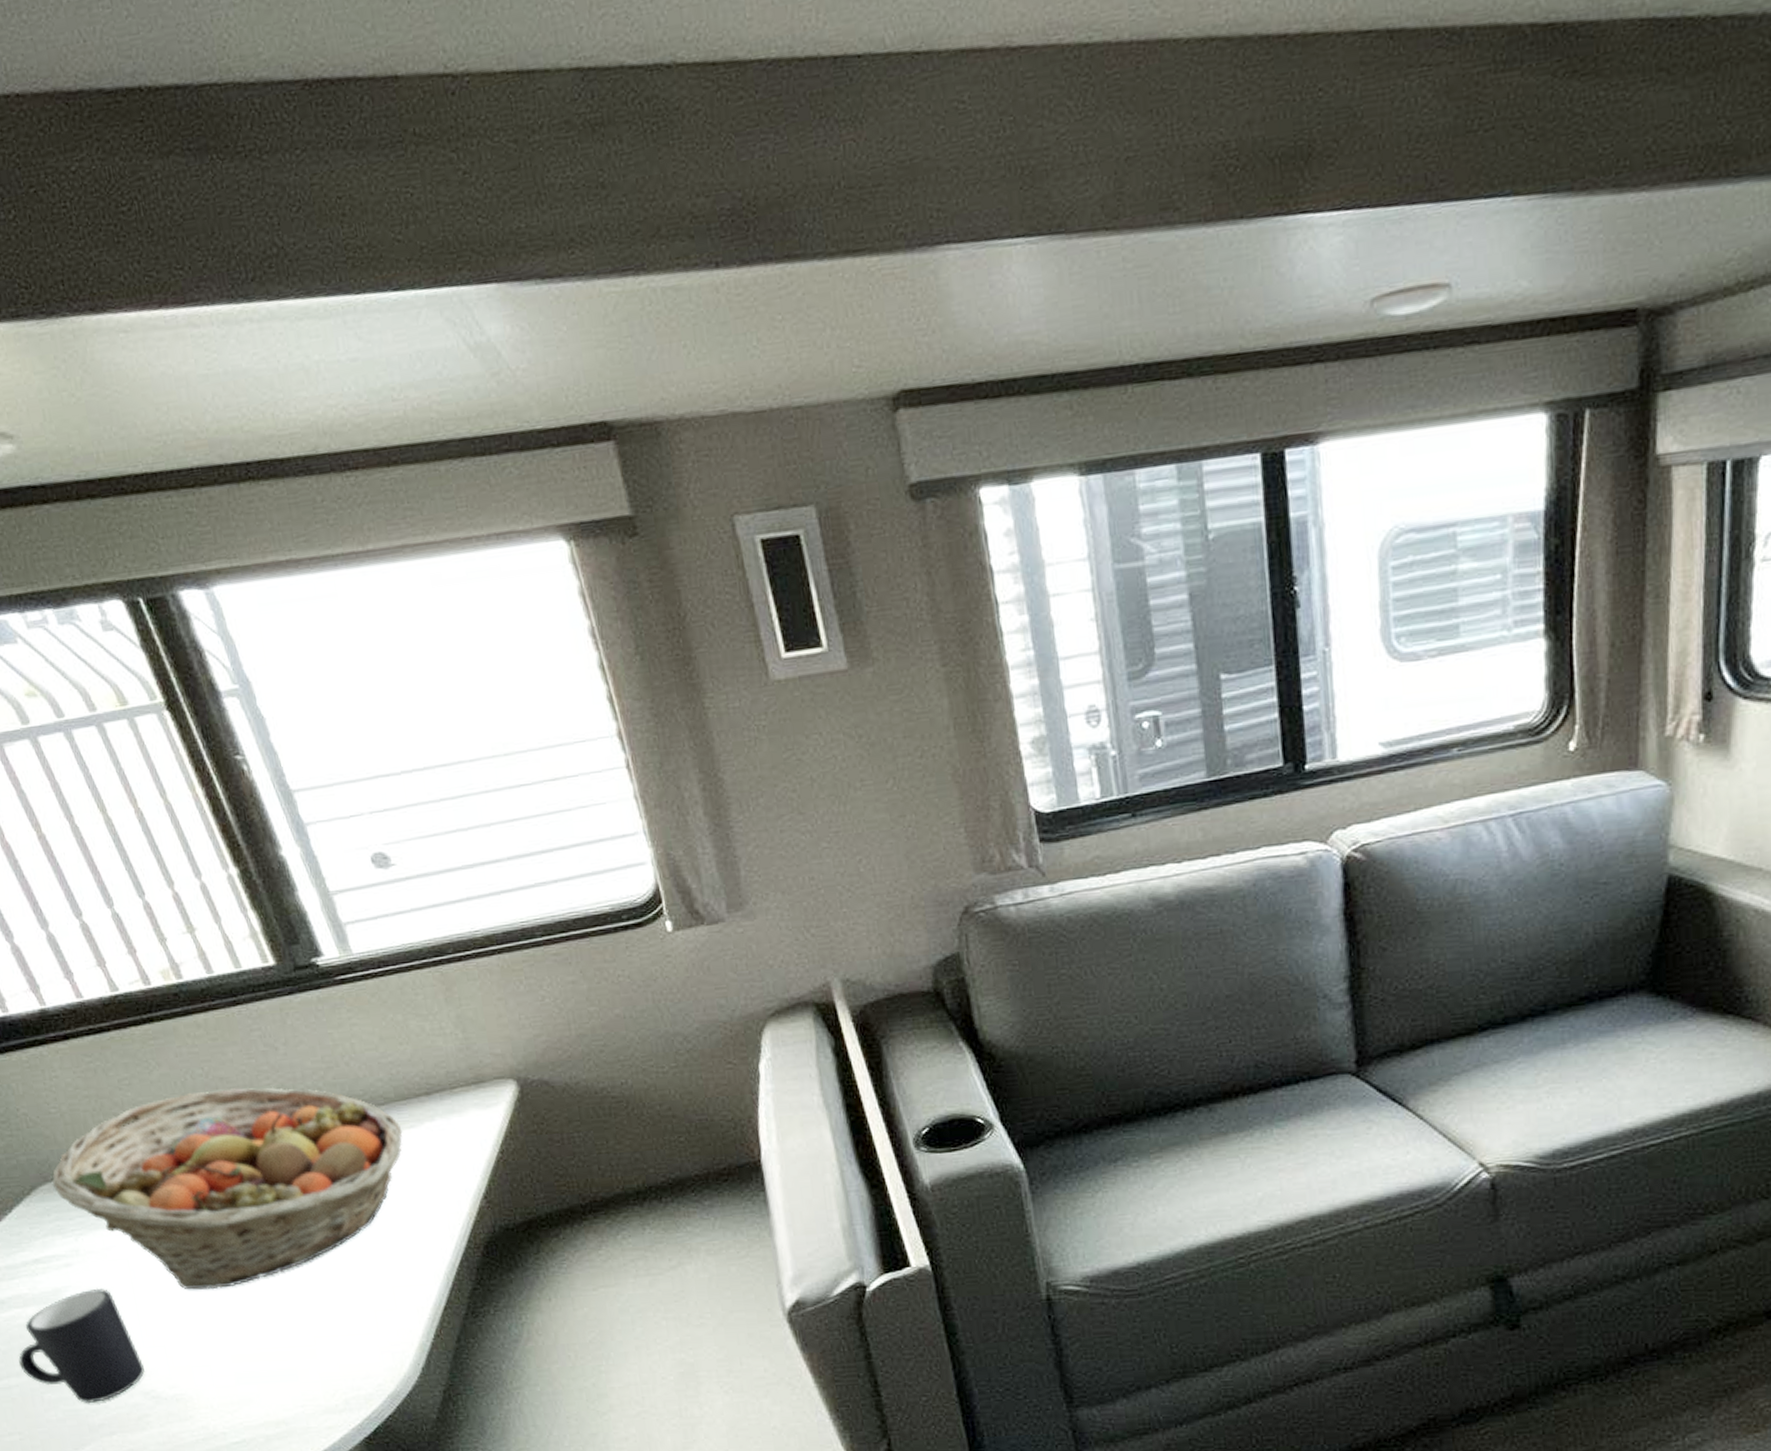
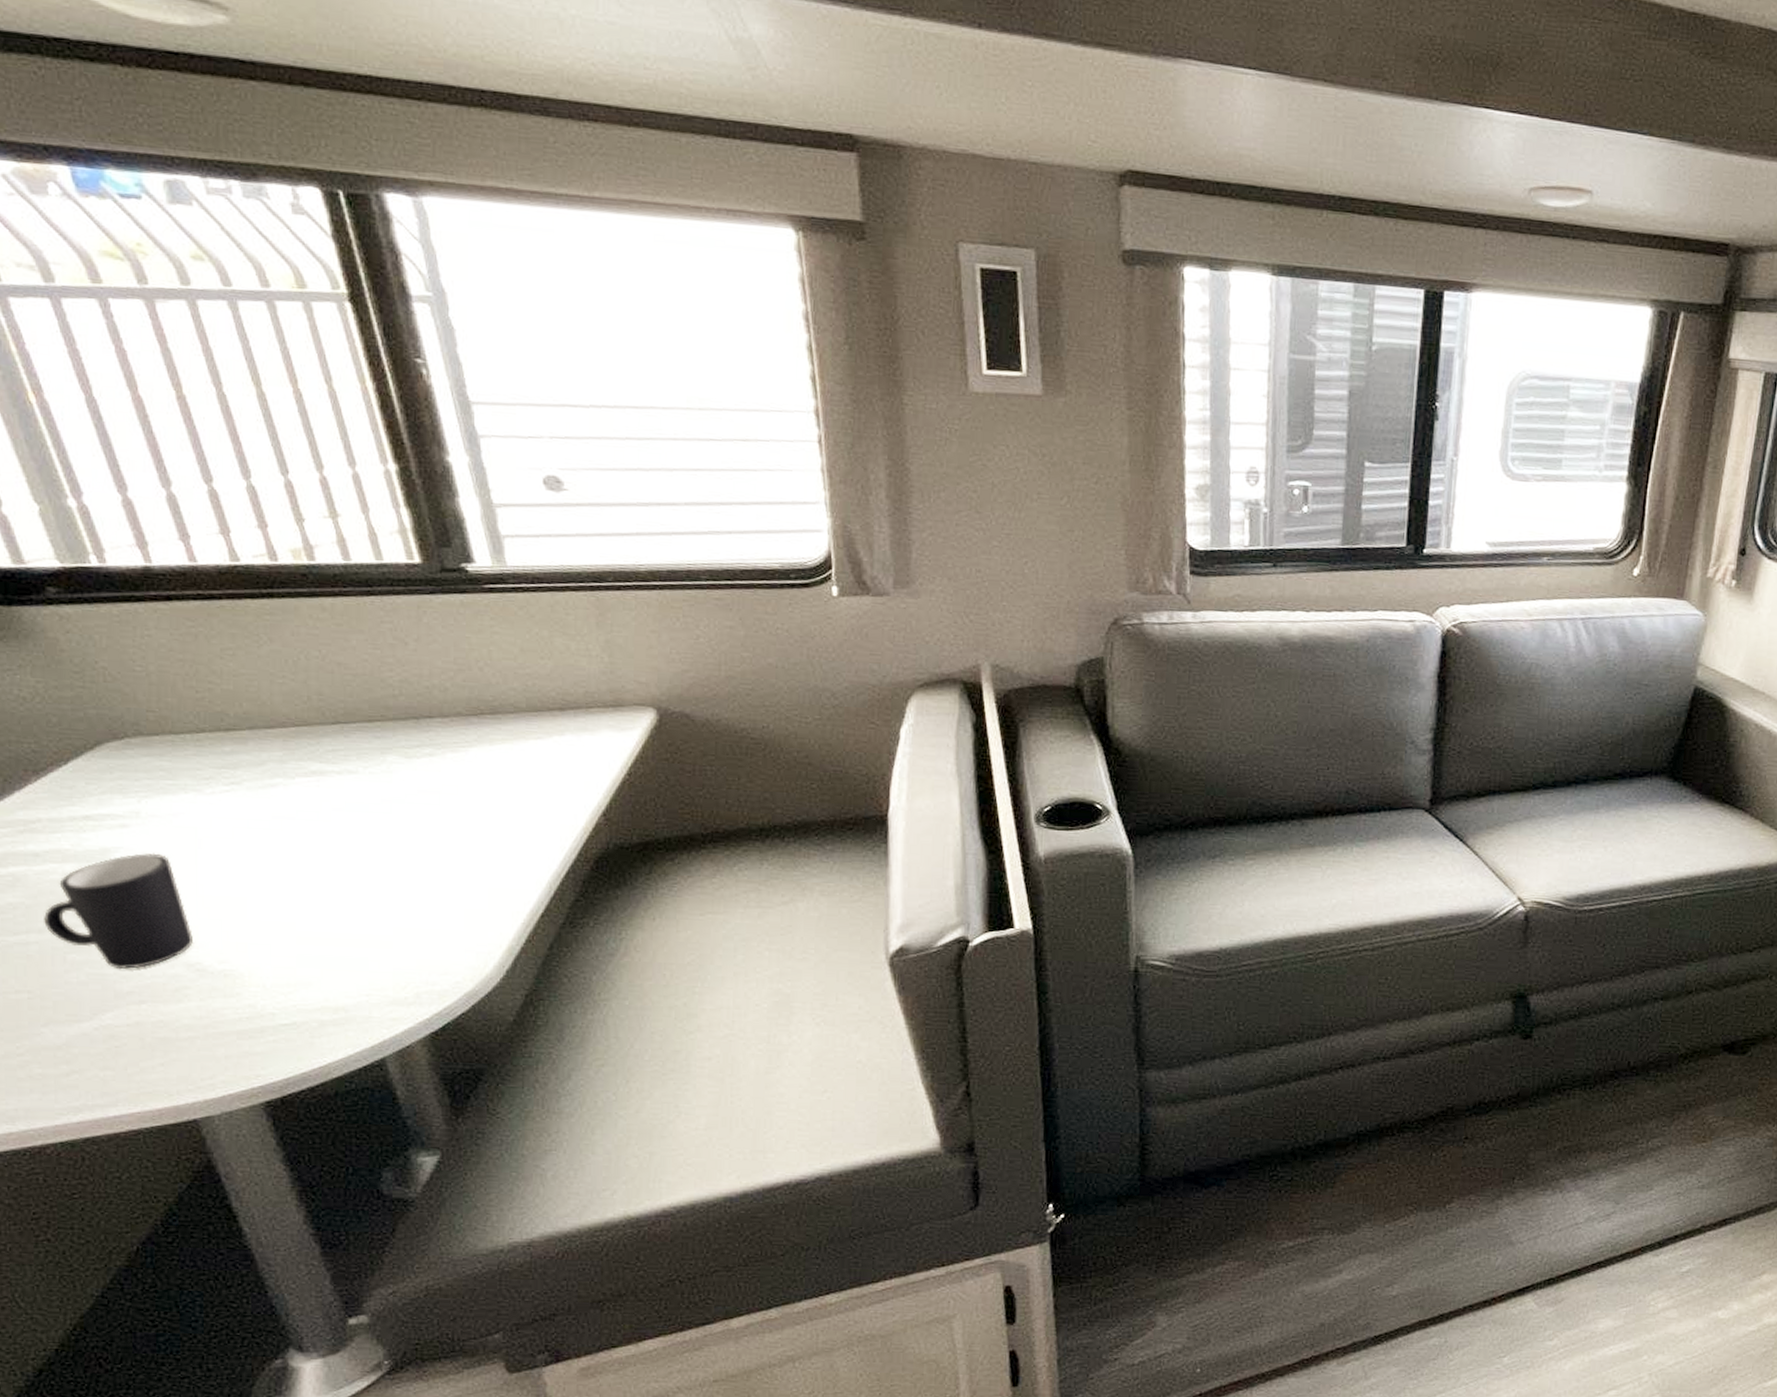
fruit basket: present [52,1086,403,1290] -> none [122,673,528,870]

